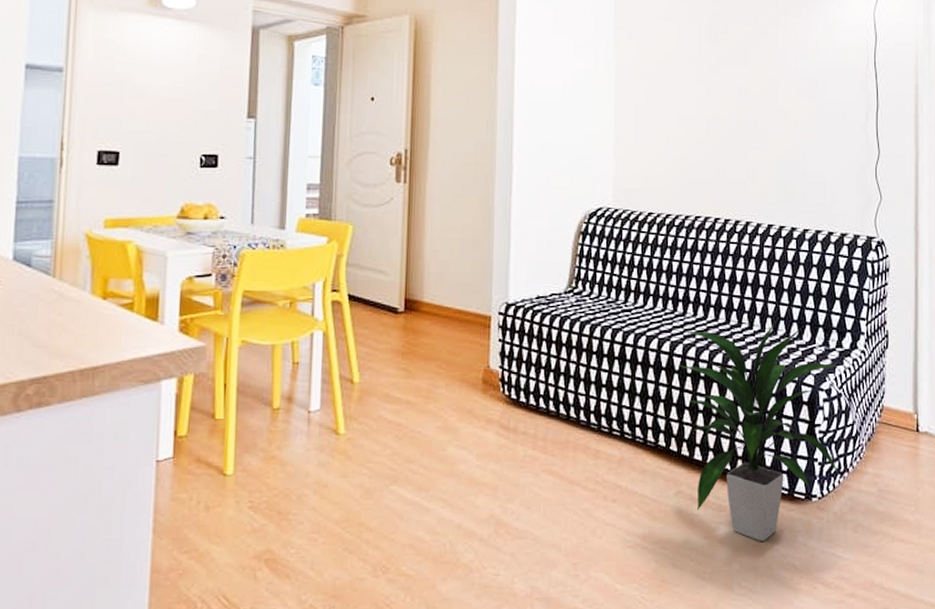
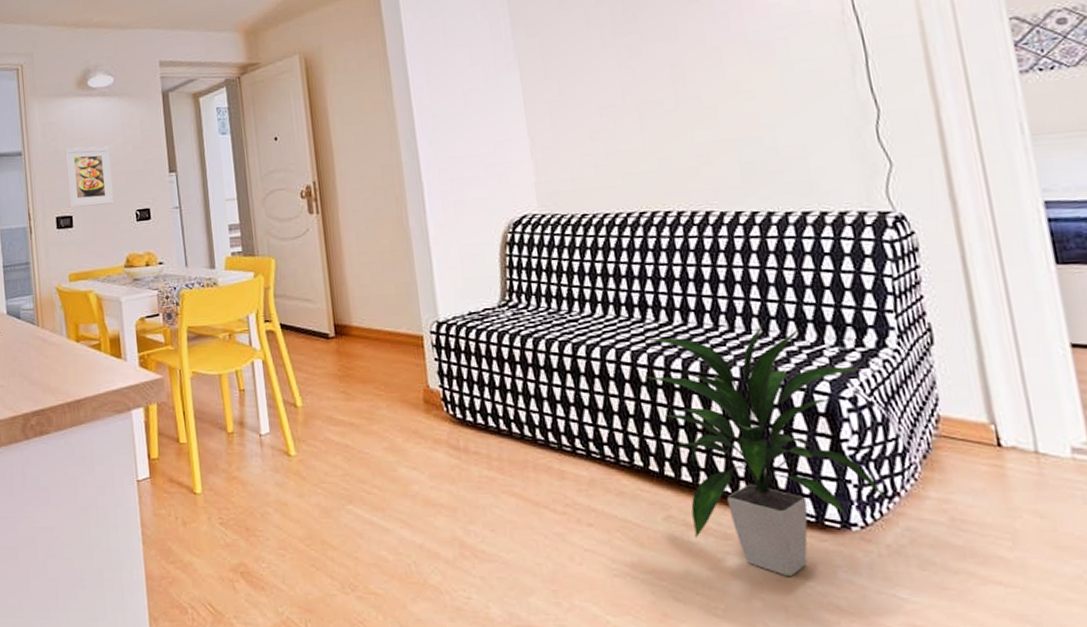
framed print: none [116,71,178,144] -> present [63,146,114,208]

